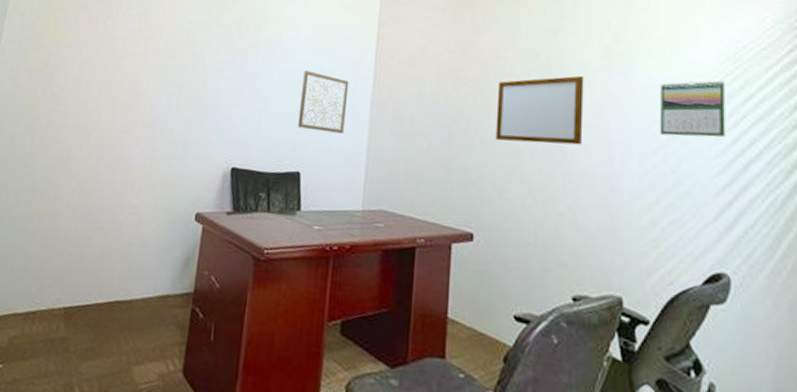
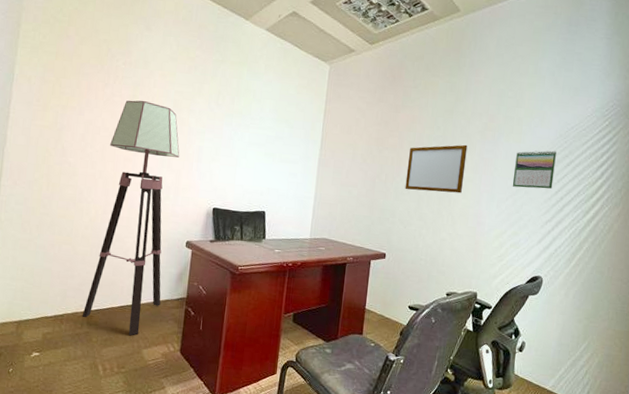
floor lamp: none [58,33,192,346] -> present [82,100,180,336]
wall art: present [297,71,349,135] -> none [263,135,303,184]

